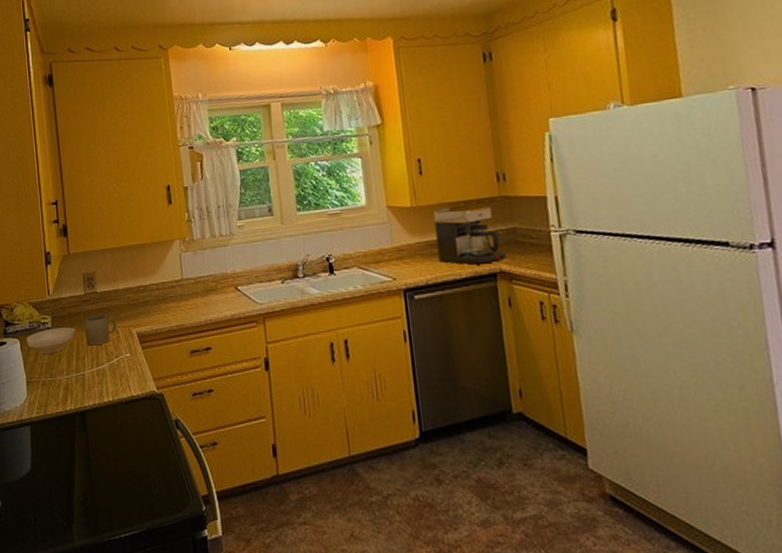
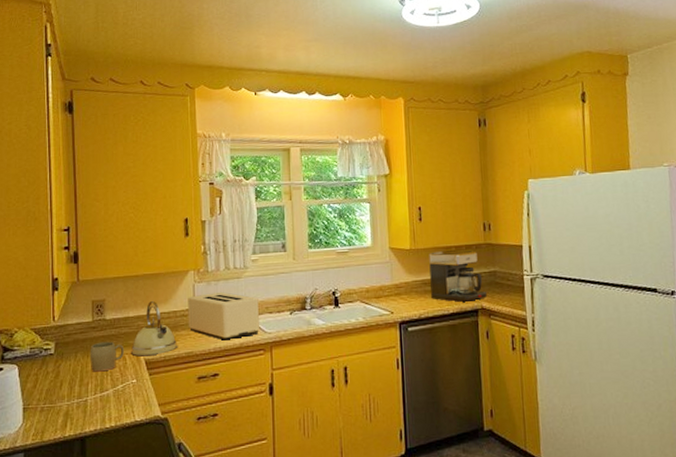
bowl: present [26,327,76,354] -> none [25,353,81,380]
kettle: none [122,271,169,330] -> present [130,300,178,357]
toaster: none [175,260,250,312] -> present [188,291,259,341]

